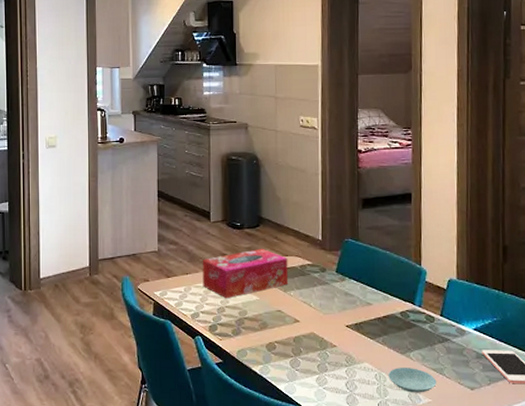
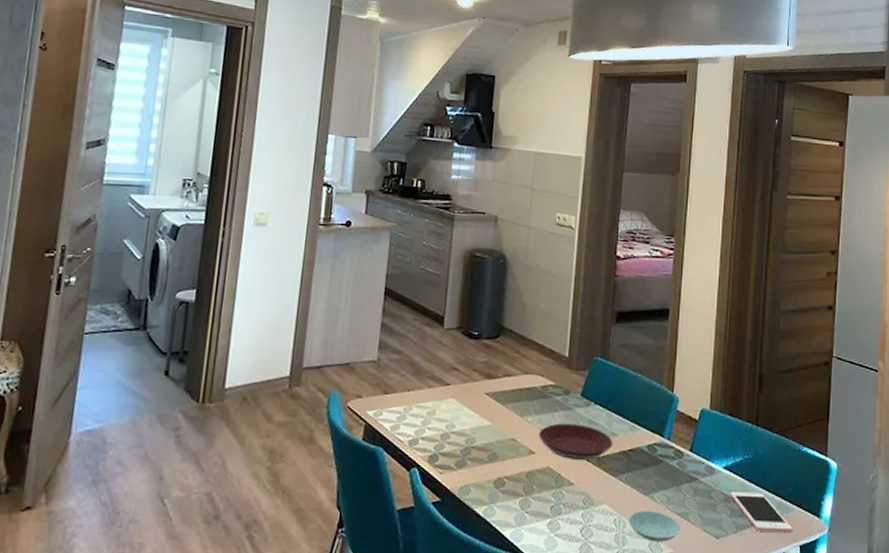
tissue box: present [202,248,289,299] -> none [426,363,529,423]
plate: none [301,296,369,326] -> present [539,423,613,460]

